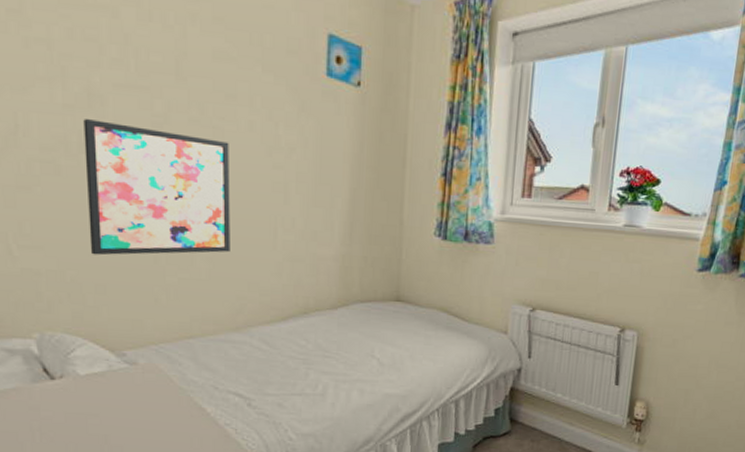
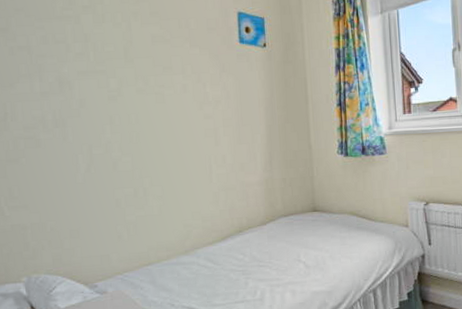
wall art: present [83,119,230,256] -> none [56,100,176,207]

